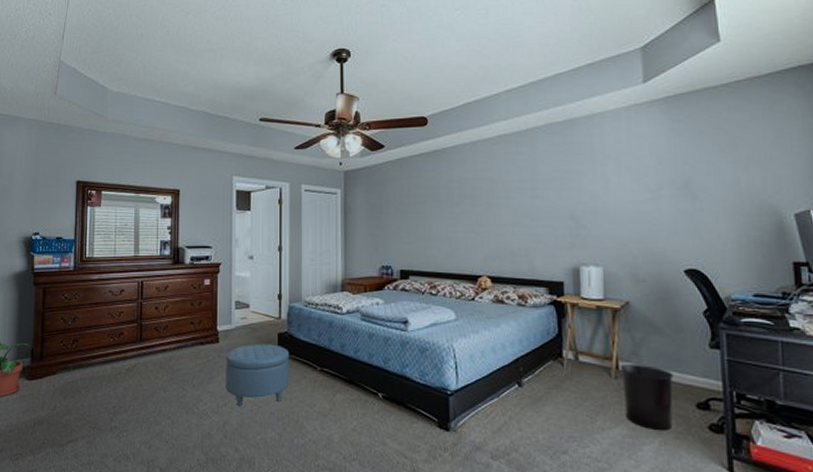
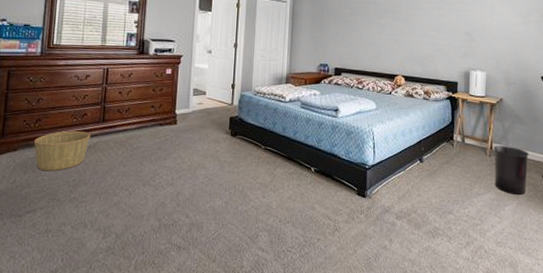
basket: none [71,352,128,397] -> present [33,131,90,171]
ottoman: present [226,344,290,406] -> none [180,126,239,178]

